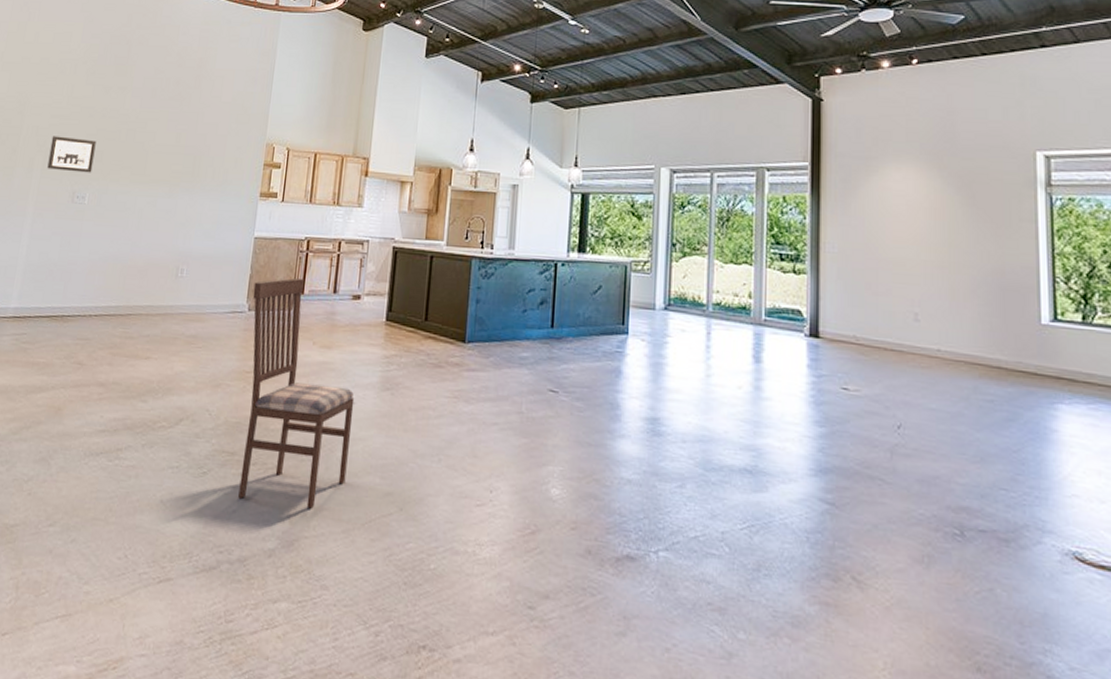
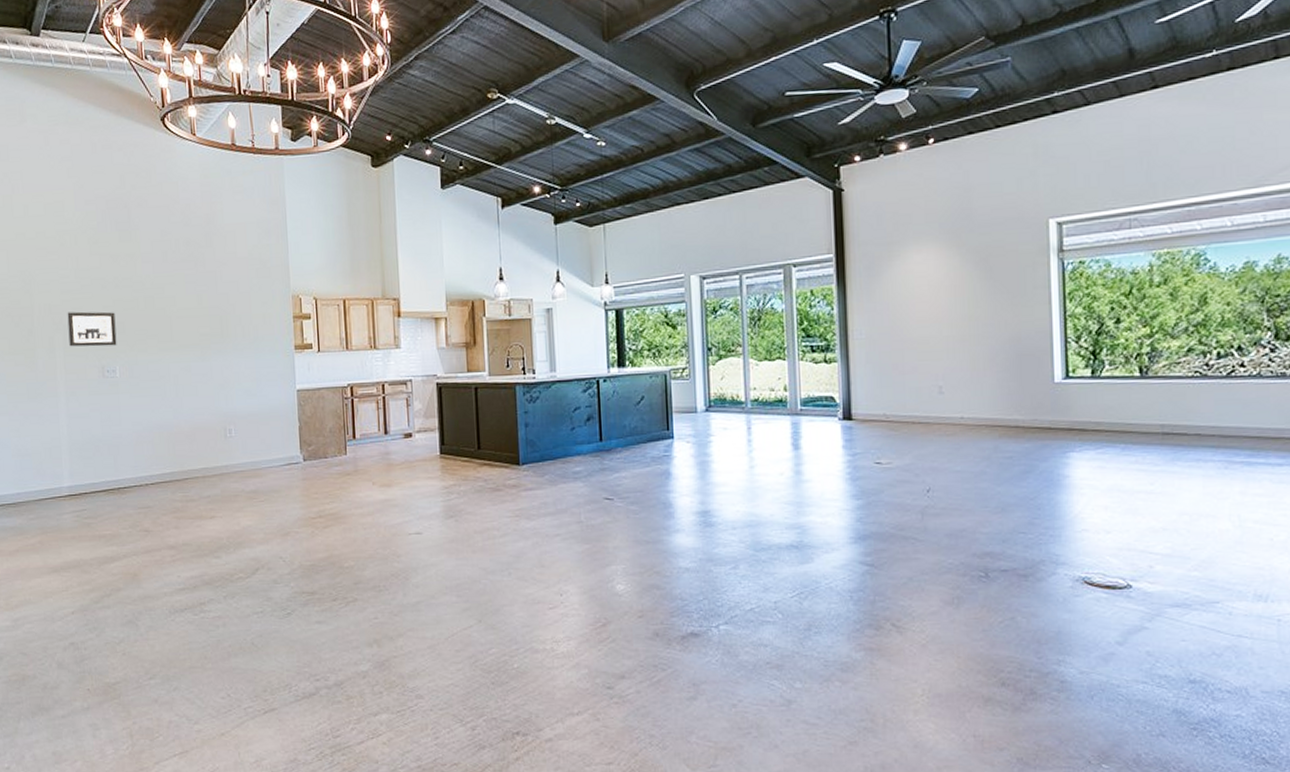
dining chair: present [238,277,355,509] -> none [304,423,424,632]

